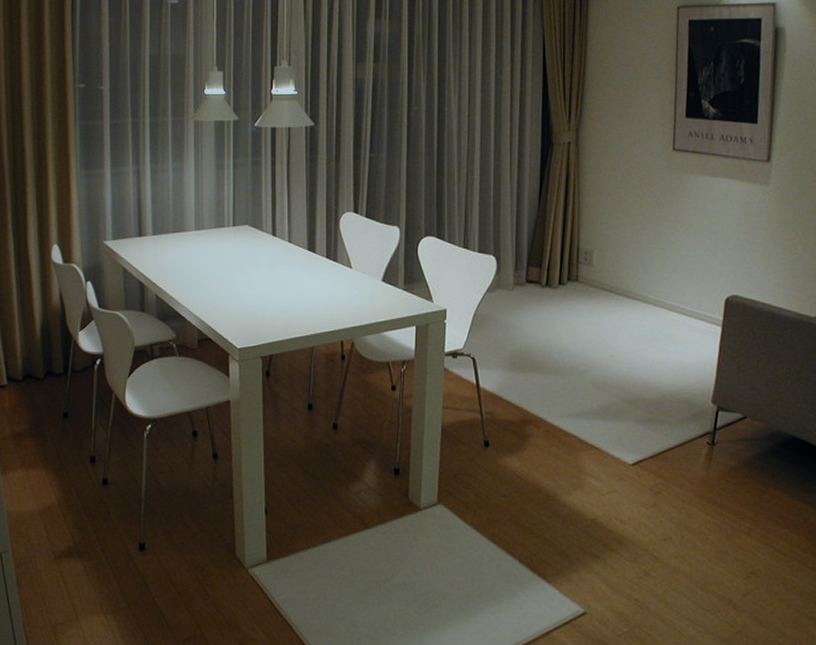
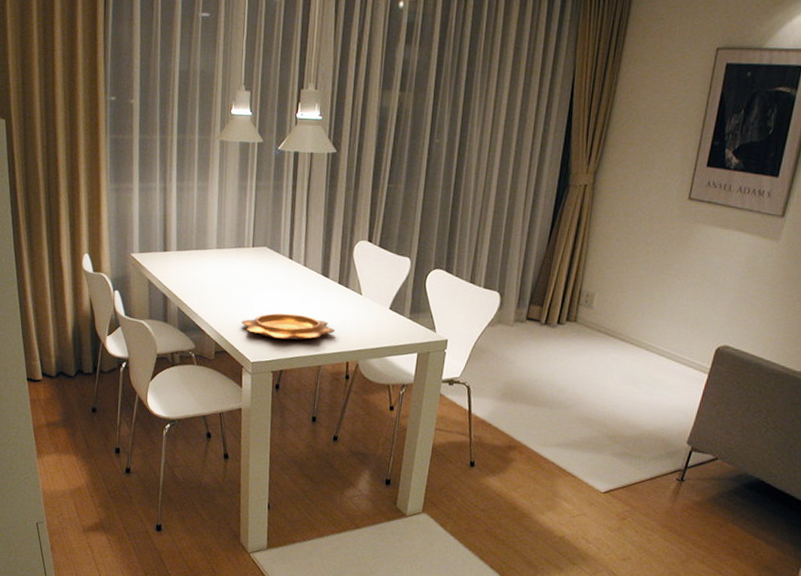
decorative bowl: none [225,293,326,321] -> present [241,313,335,341]

